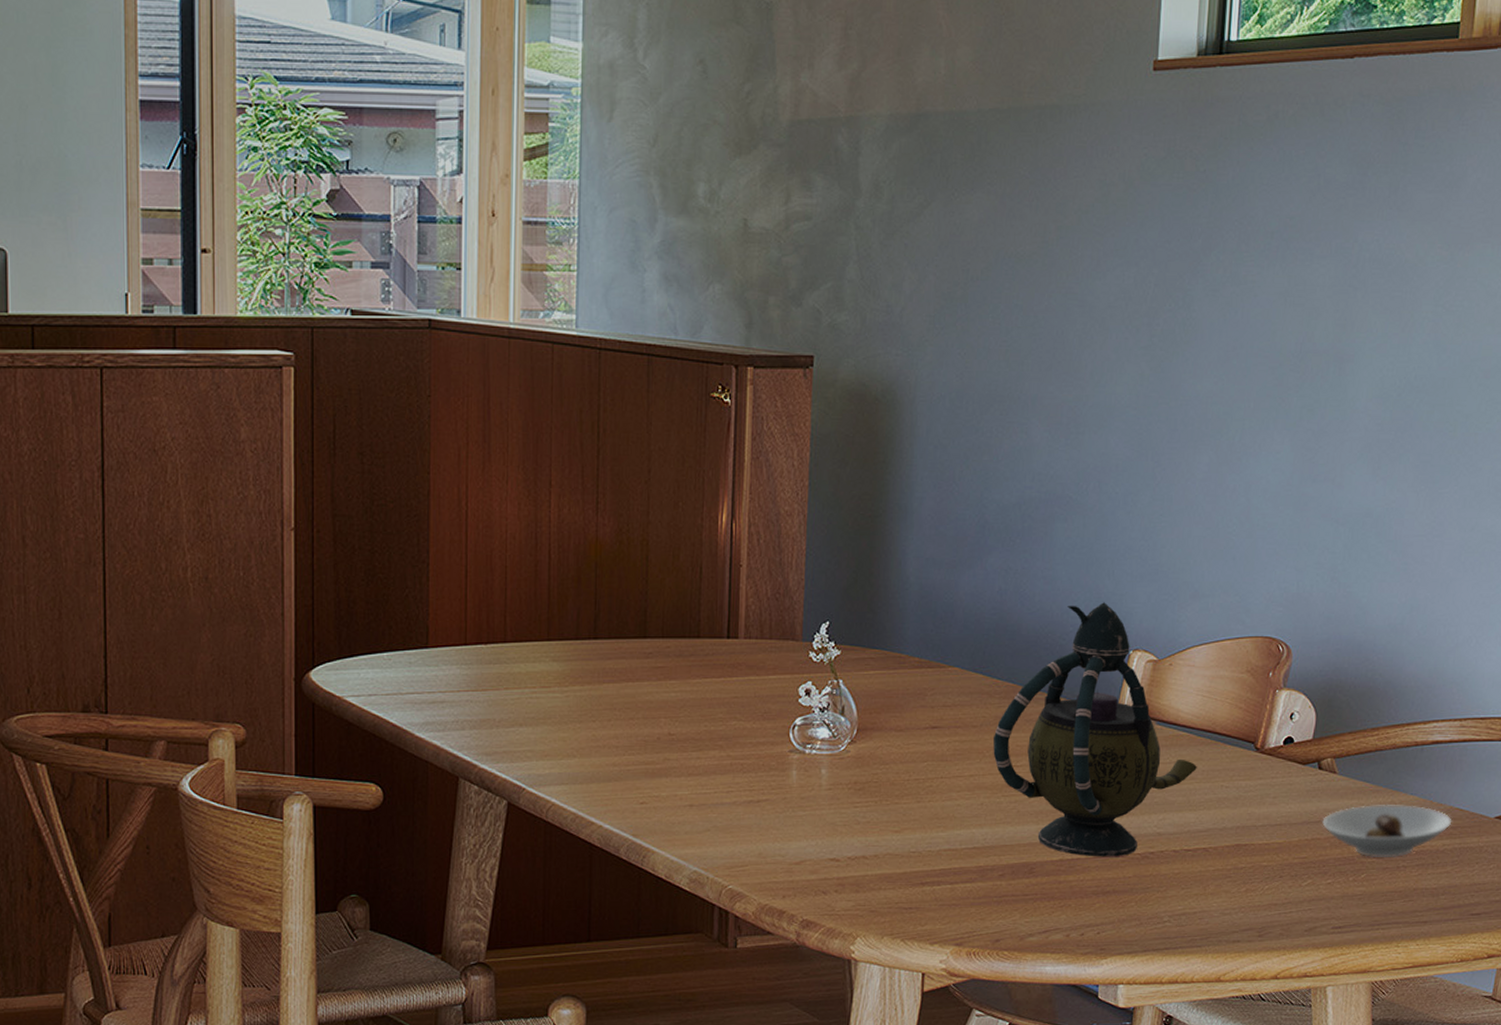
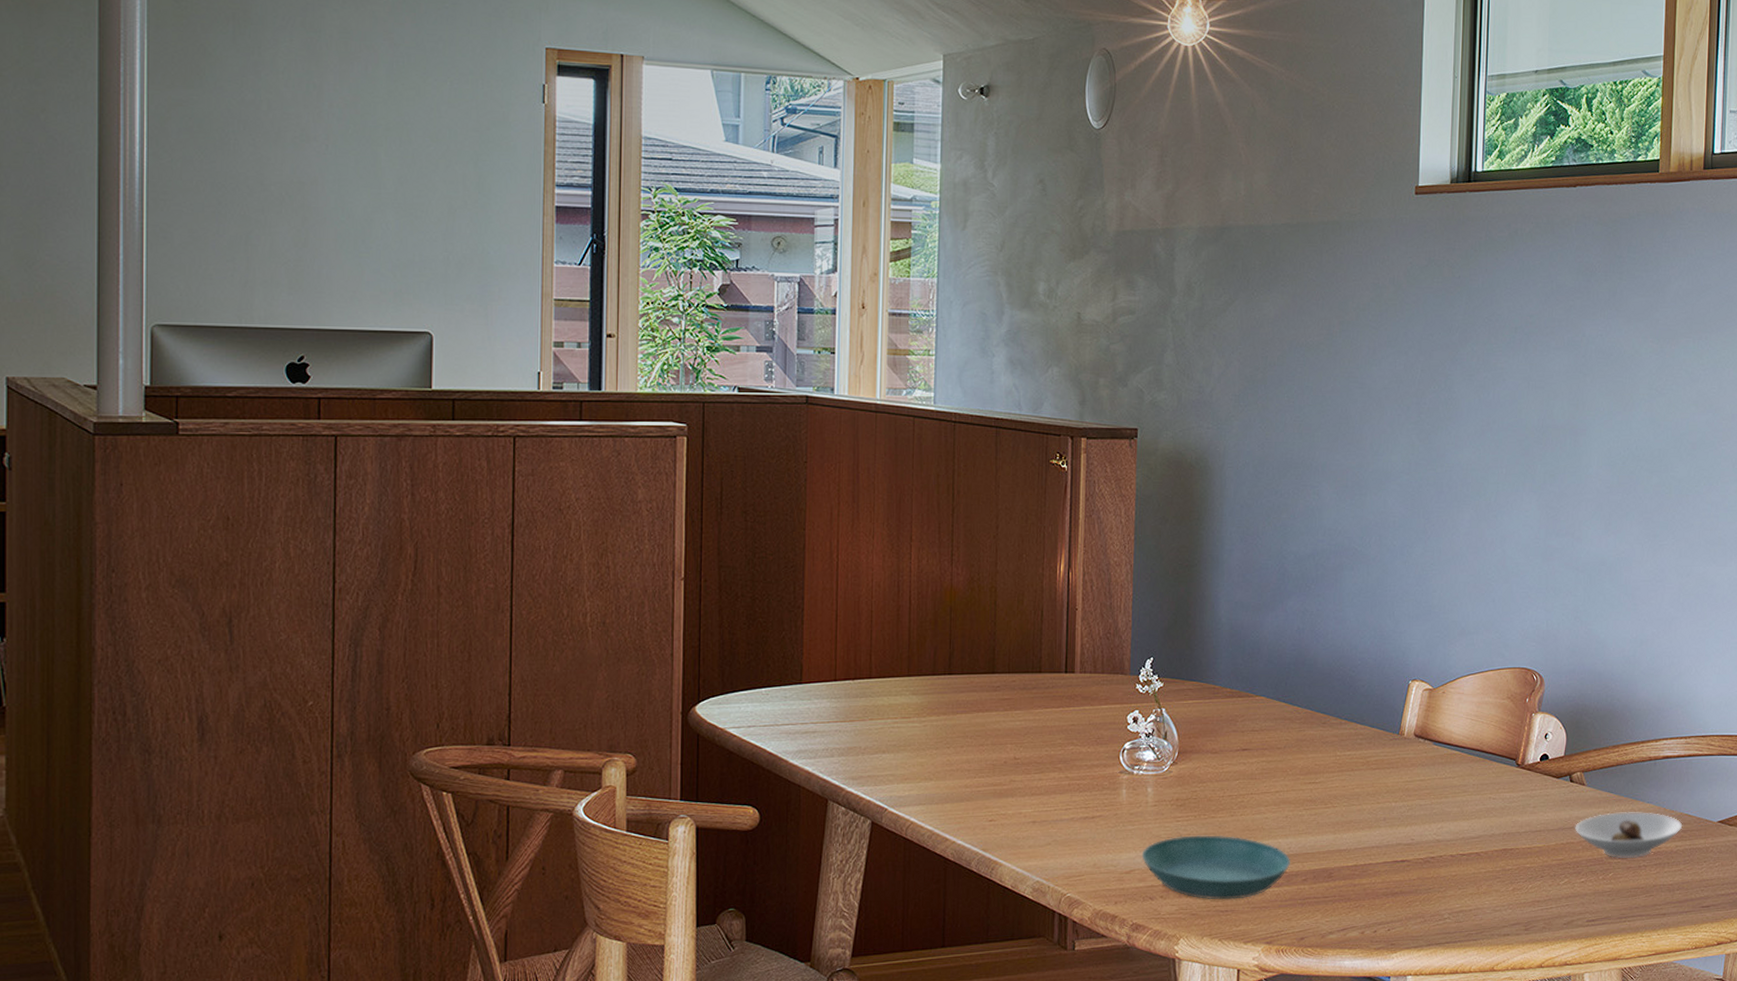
saucer: none [813,823,985,896] -> present [1141,835,1290,900]
teapot: present [992,602,1197,857] -> none [1294,639,1468,862]

